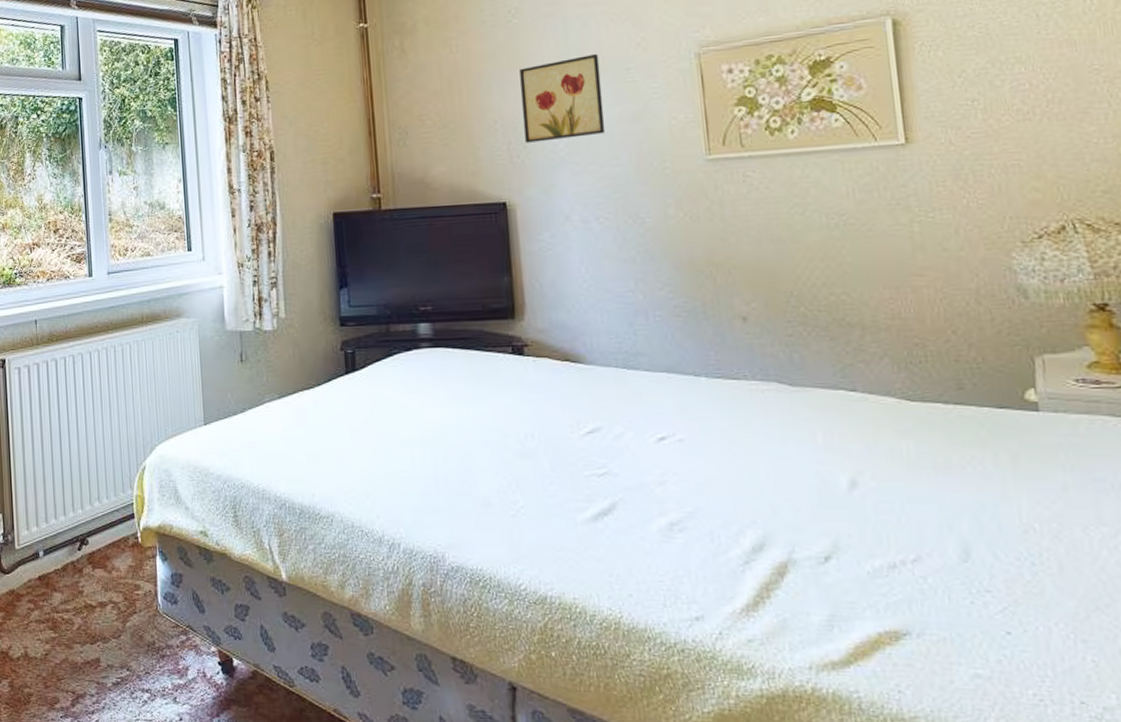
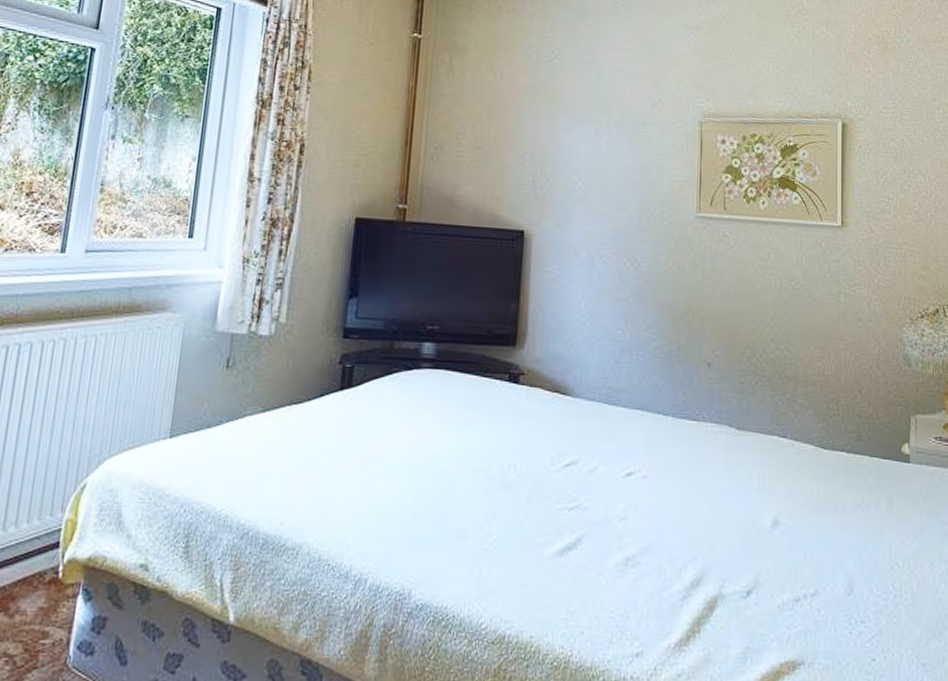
wall art: present [519,53,606,143] -> none [548,105,622,179]

